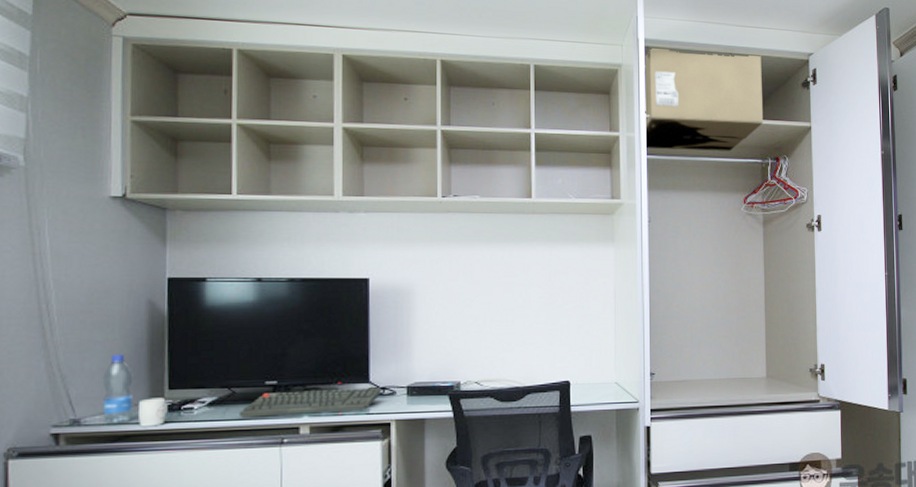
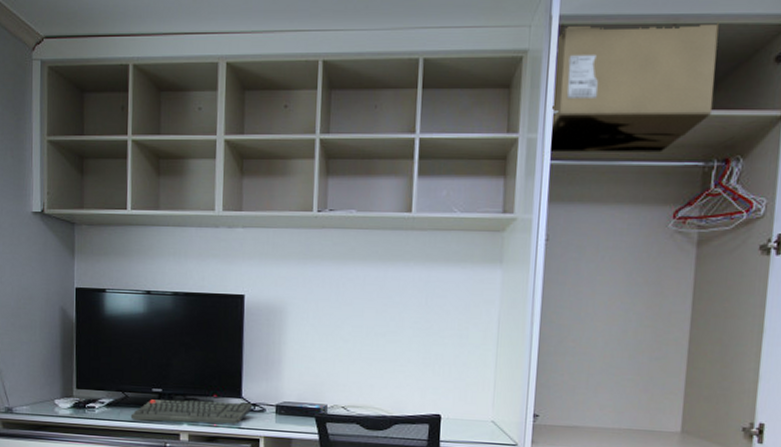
bottle: present [103,354,133,424] -> none [28,354,50,414]
mug: present [137,397,168,427] -> none [53,395,76,420]

